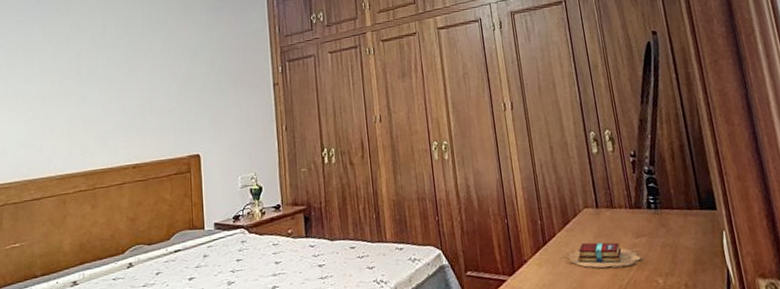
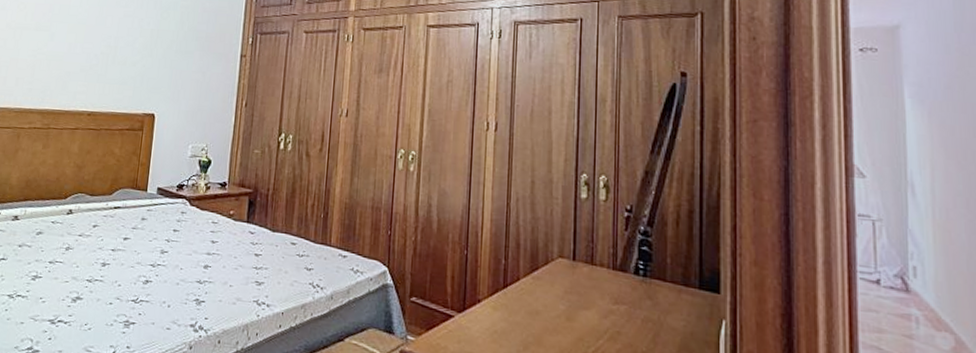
book: present [560,242,646,268] -> none [520,296,620,335]

